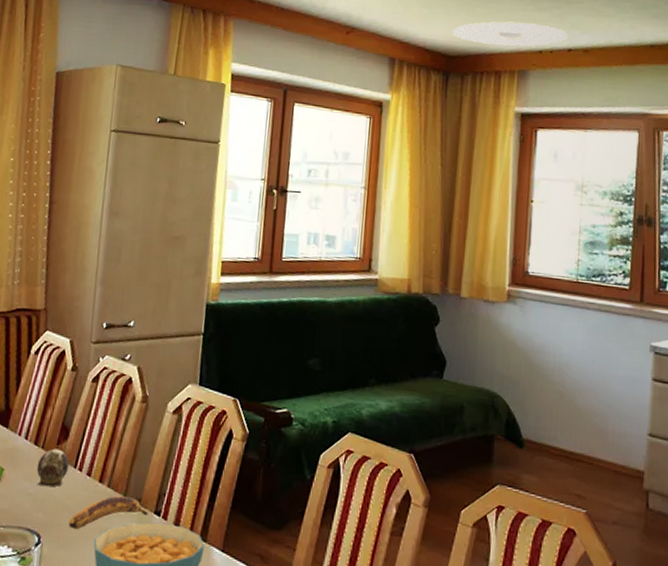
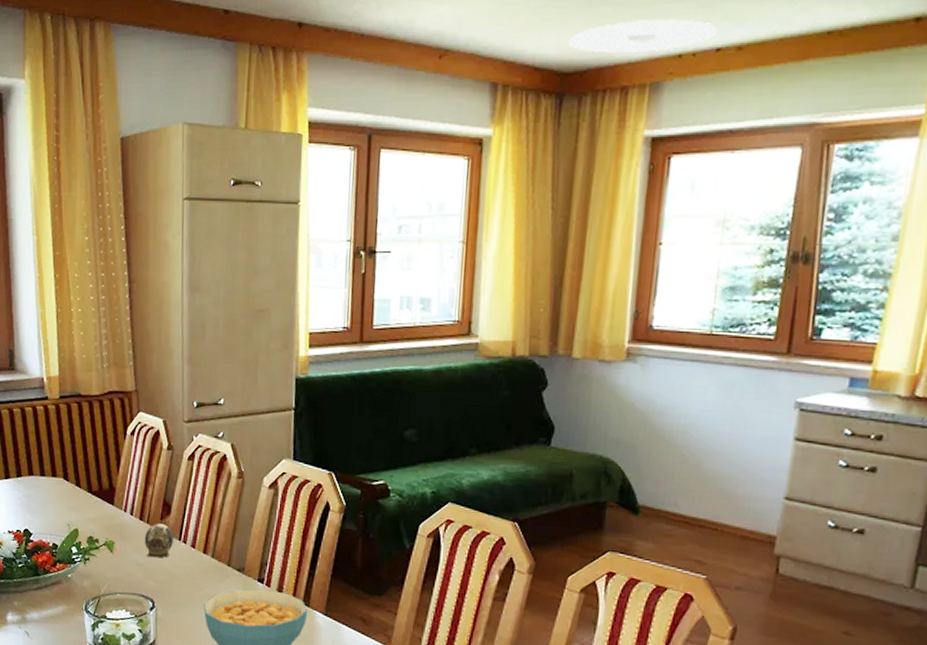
banana: present [69,496,148,530] -> none [179,565,252,596]

